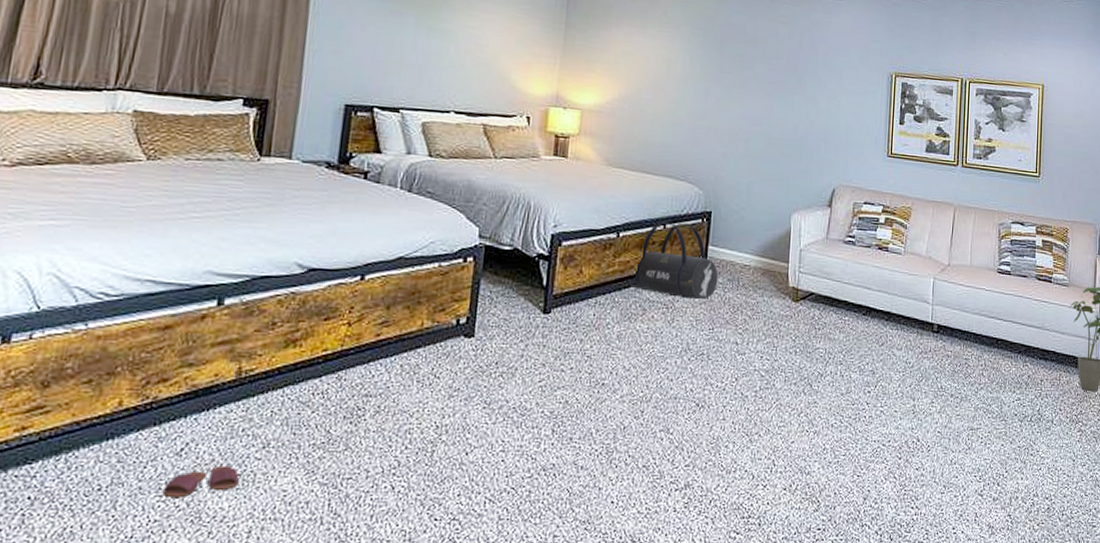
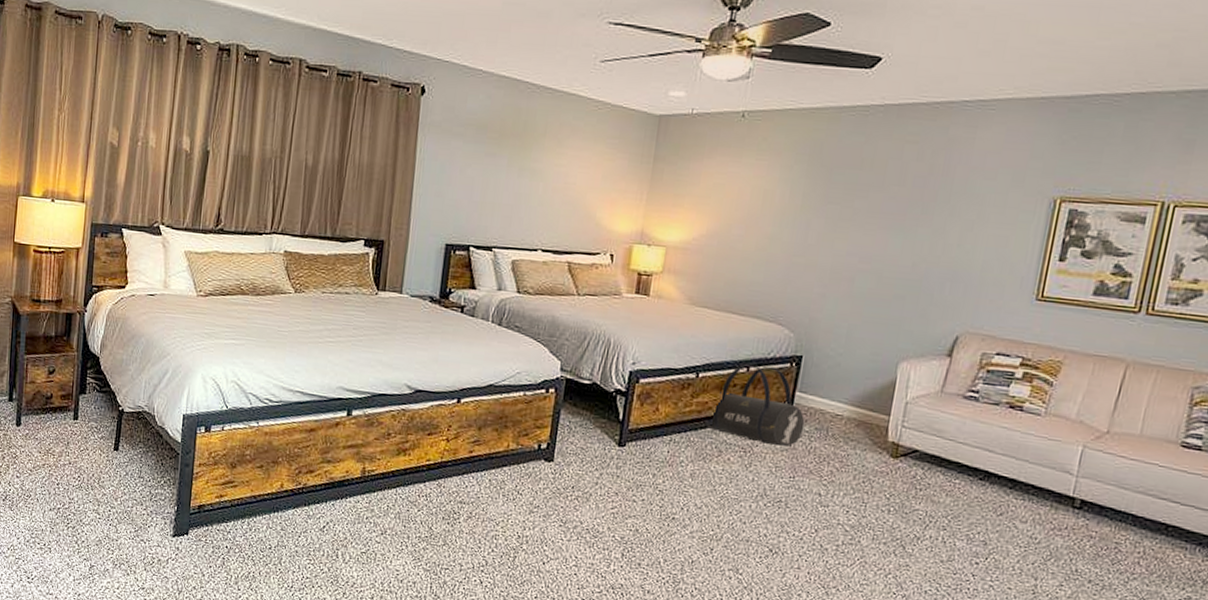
slippers: present [163,465,240,497] -> none [312,543,365,563]

